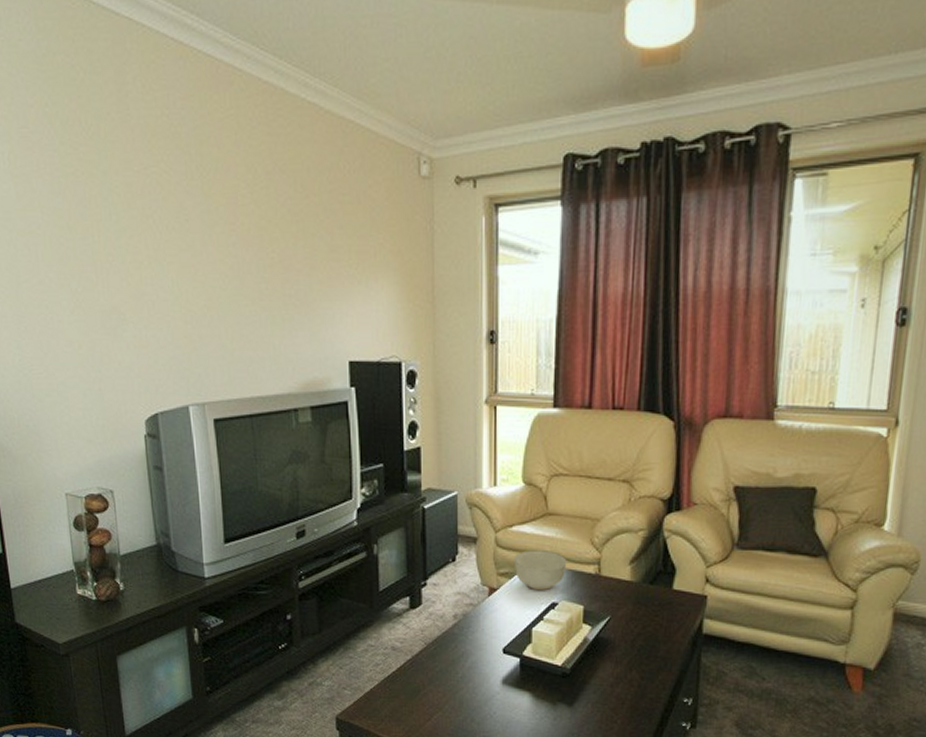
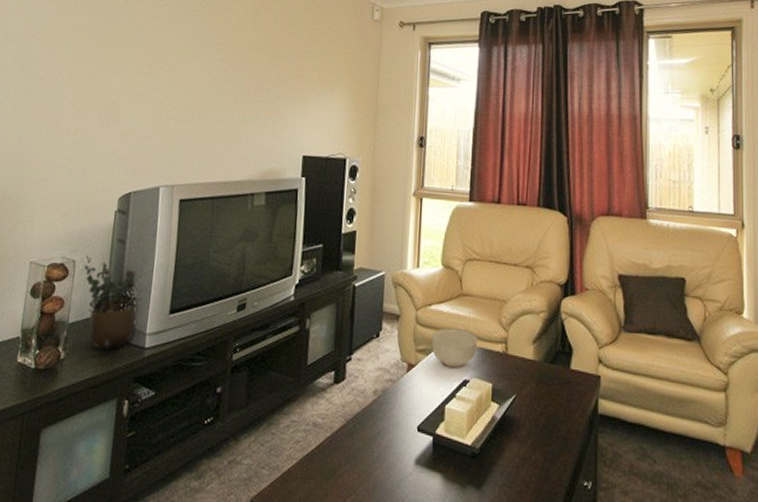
potted plant: none [123,484,193,581] -> present [84,255,142,351]

